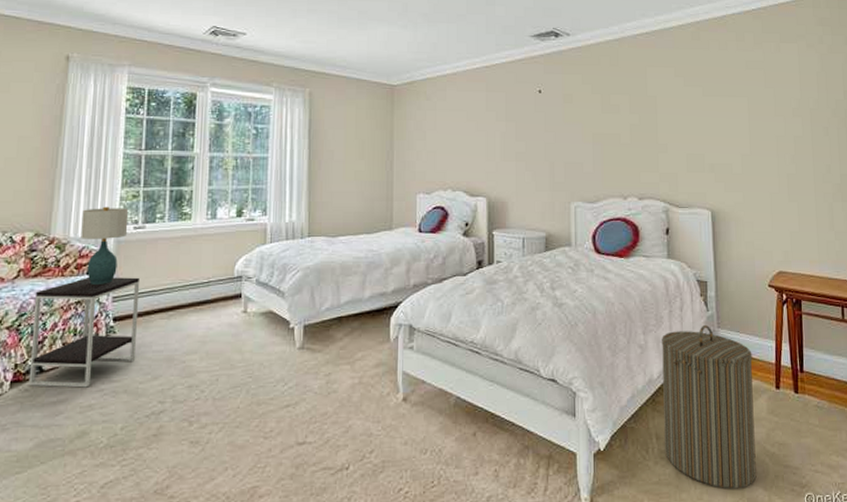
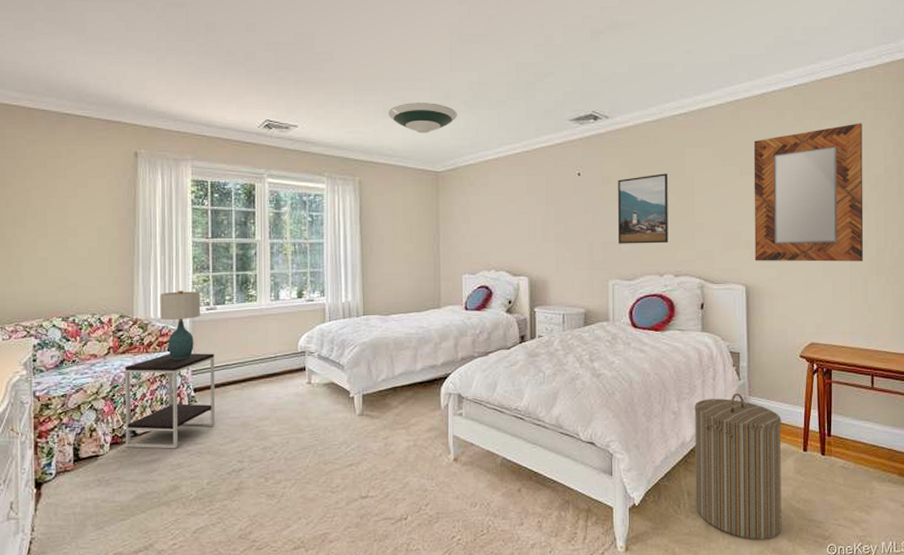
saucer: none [342,13,415,46] -> present [388,103,457,134]
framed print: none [579,93,632,165] -> present [617,173,669,244]
home mirror: none [715,47,827,187] -> present [753,123,864,262]

